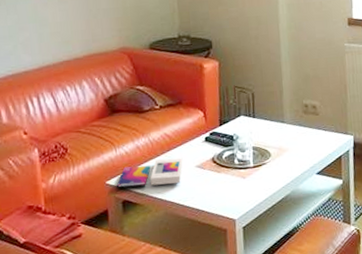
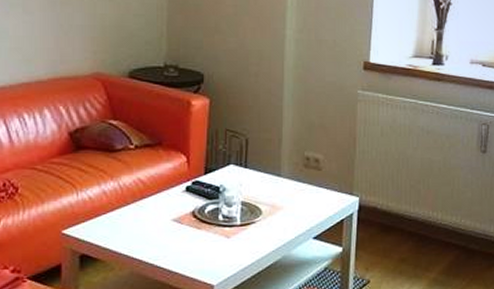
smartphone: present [116,157,183,188] -> none [74,208,157,240]

